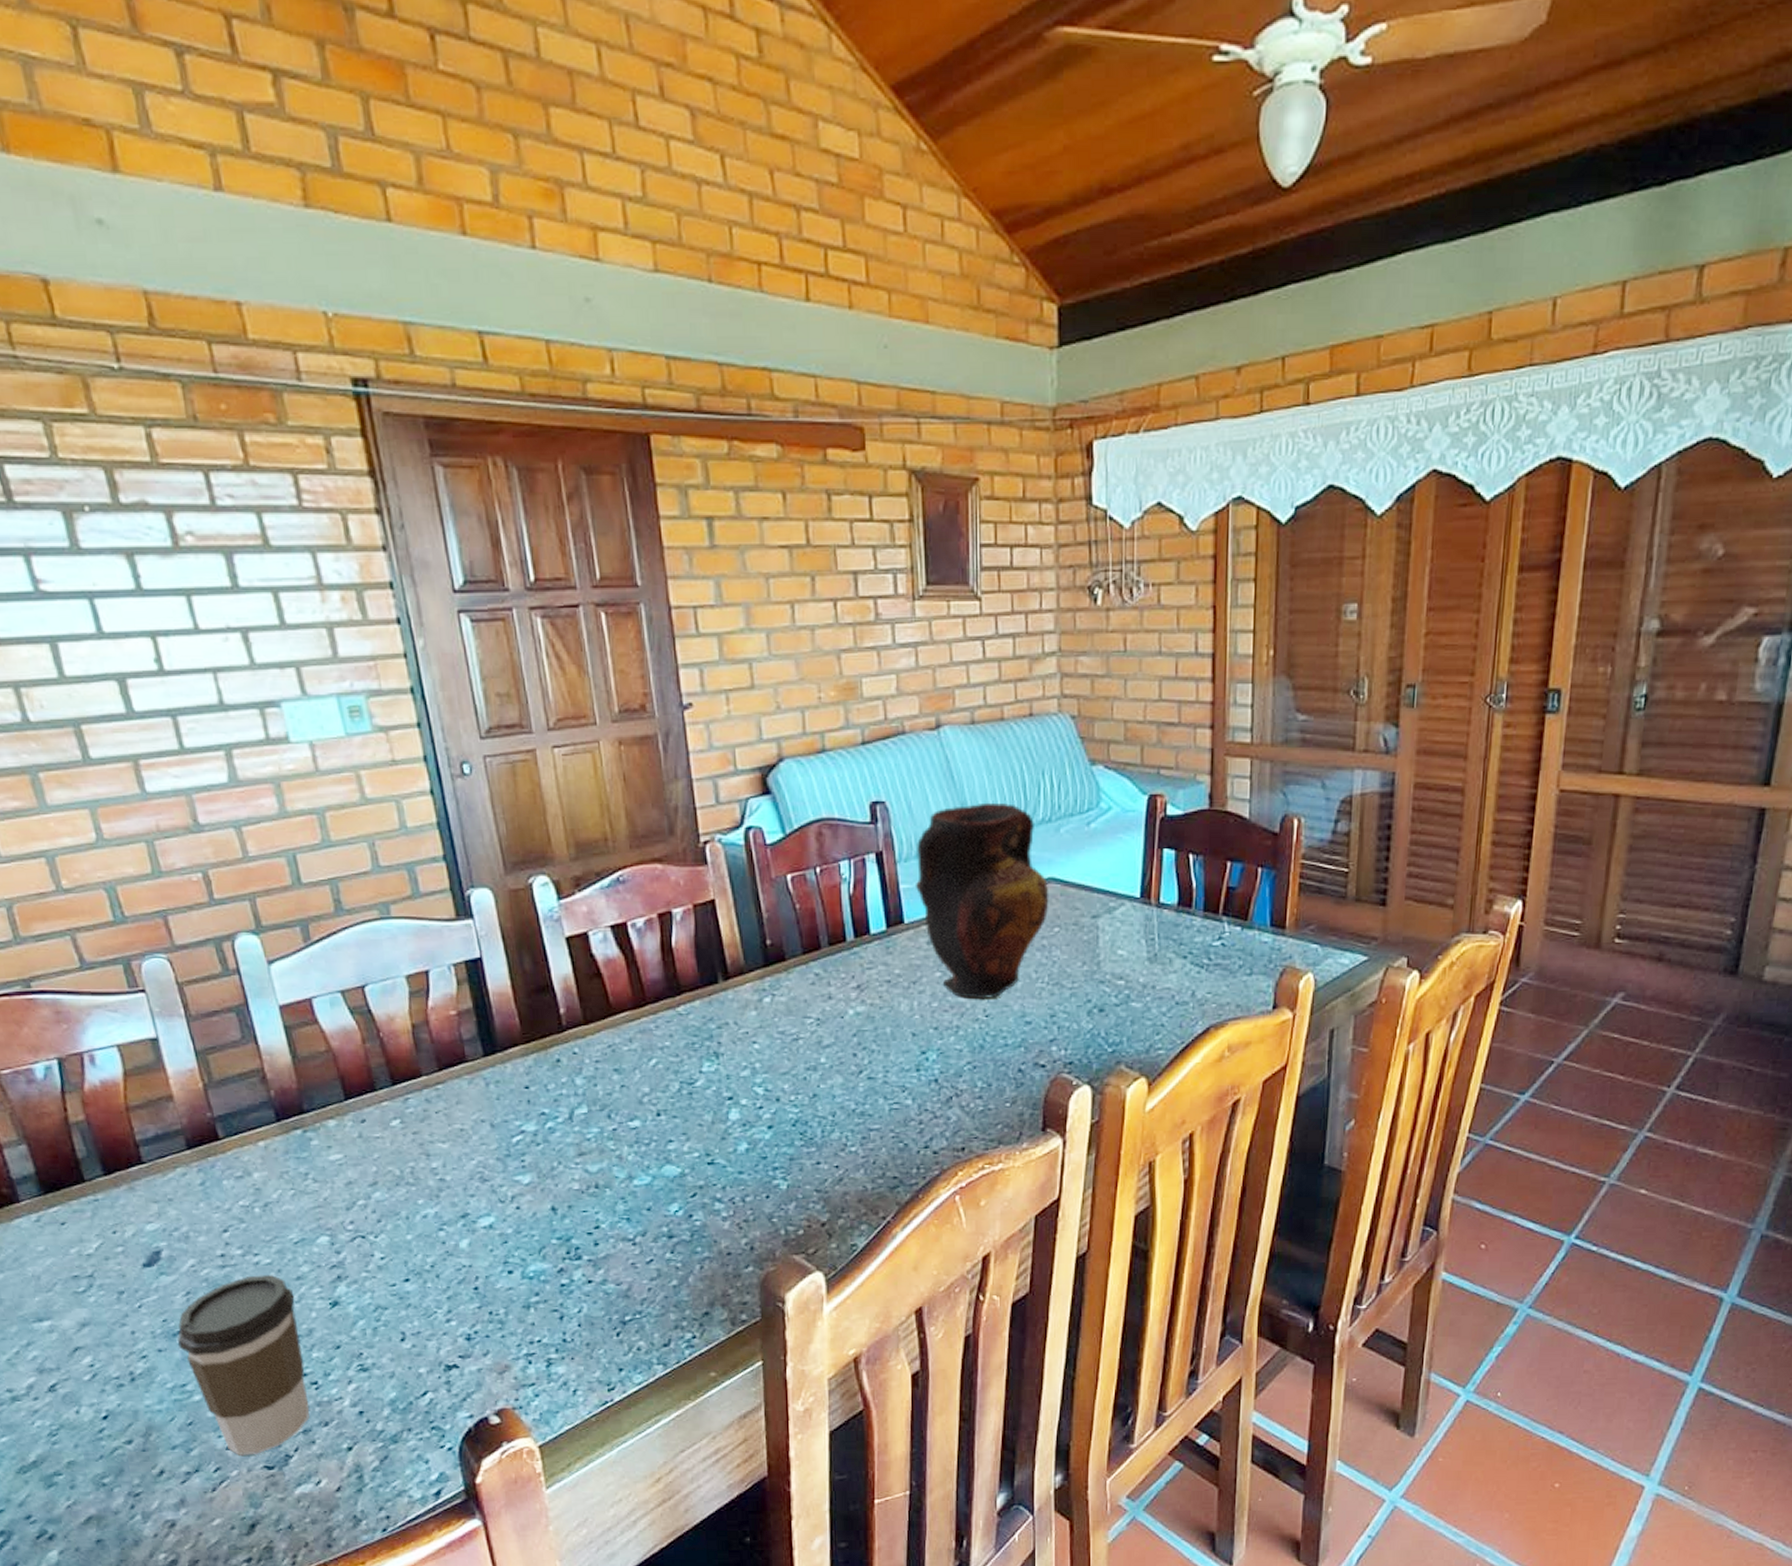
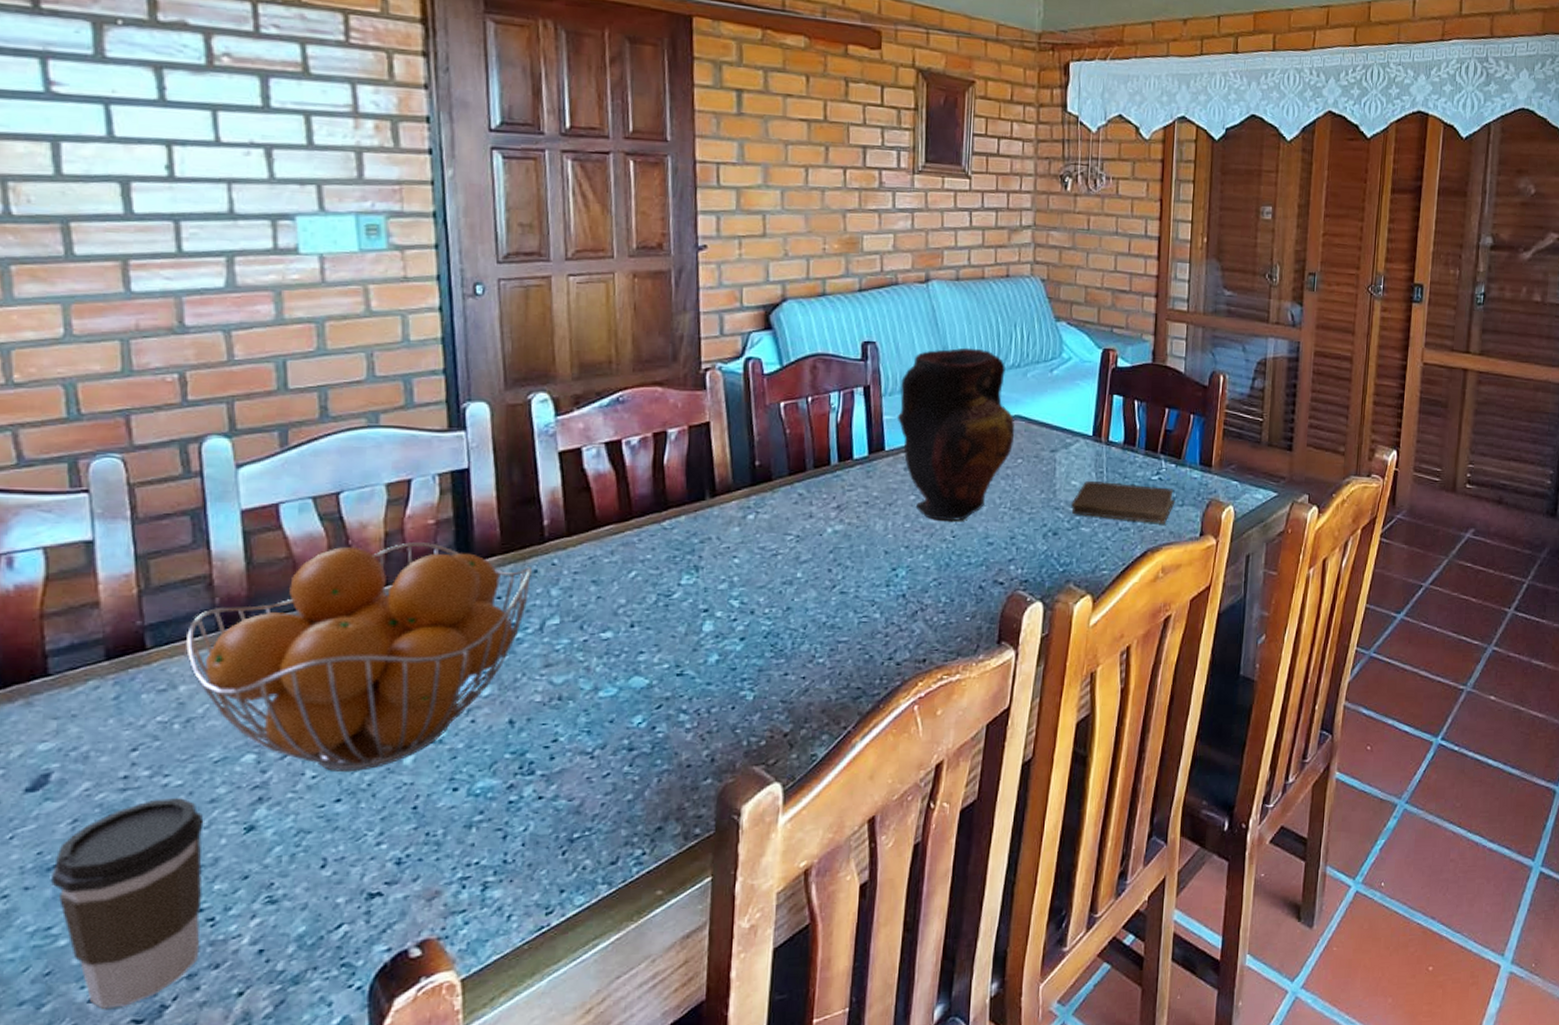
fruit basket: none [251,1034,556,1253] -> present [186,542,533,771]
book: none [1119,950,1242,997] -> present [1071,481,1175,525]

